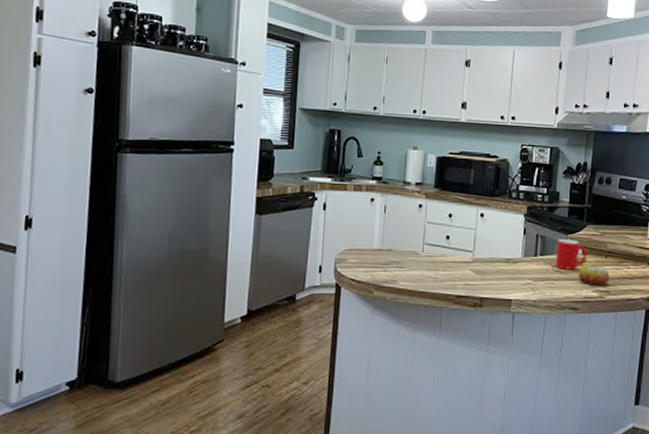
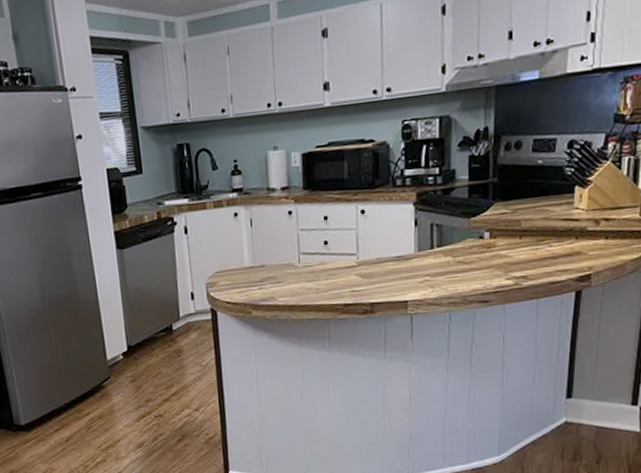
cup: present [555,239,587,270] -> none [456,223,496,259]
fruit: present [578,263,610,286] -> none [486,247,527,272]

